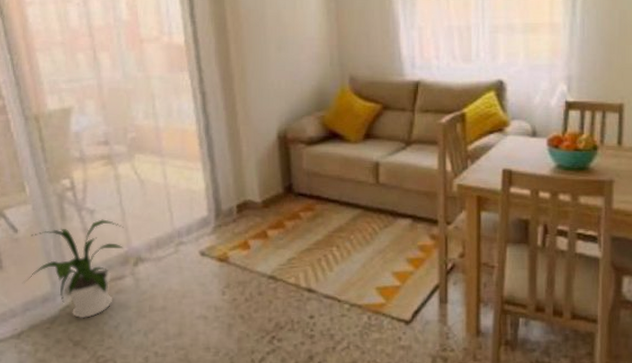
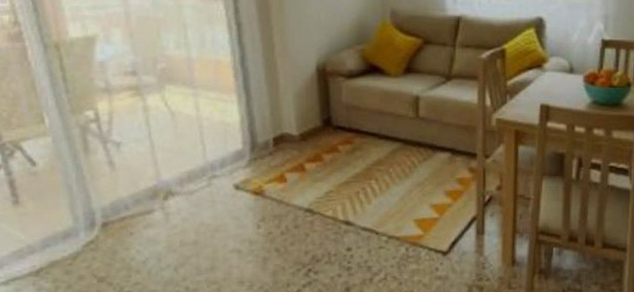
house plant: present [23,219,124,319] -> none [42,152,153,255]

